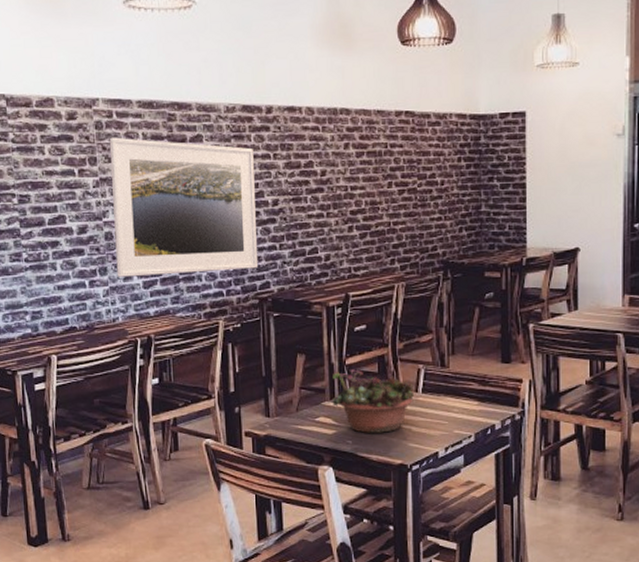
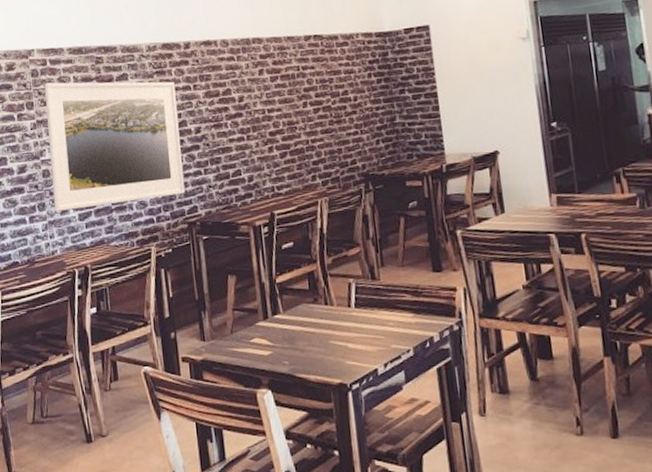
succulent planter: present [323,369,415,433] -> none [257,287,348,352]

